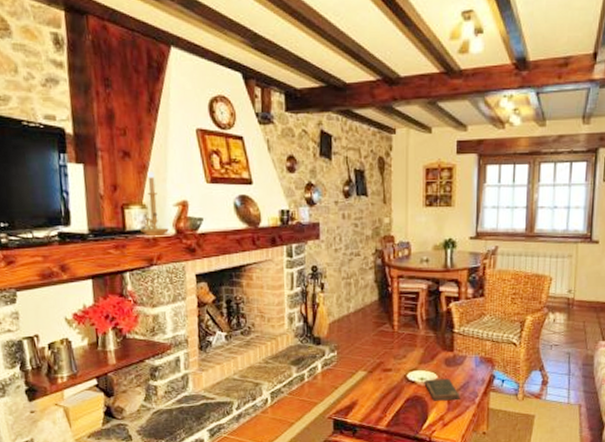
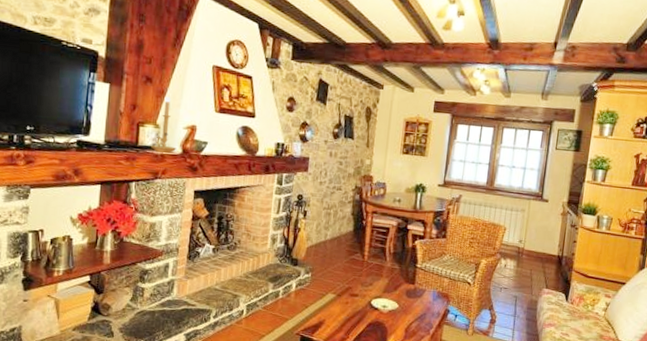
bible: present [424,378,461,401] -> none [386,307,417,329]

